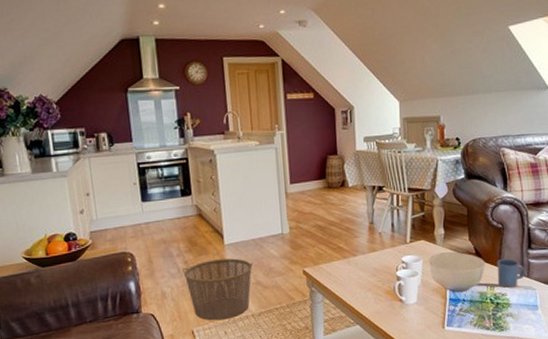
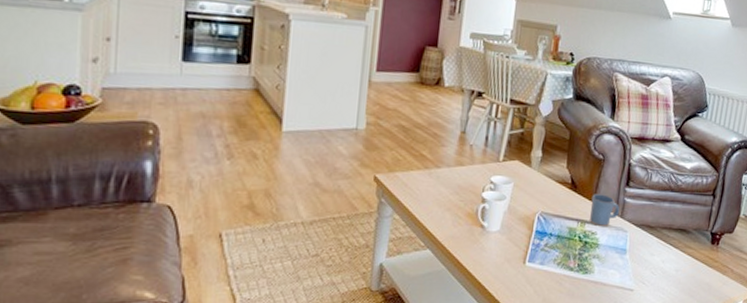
basket: present [182,258,254,321] -> none [221,147,315,225]
bowl: present [428,252,485,293] -> none [519,178,580,226]

